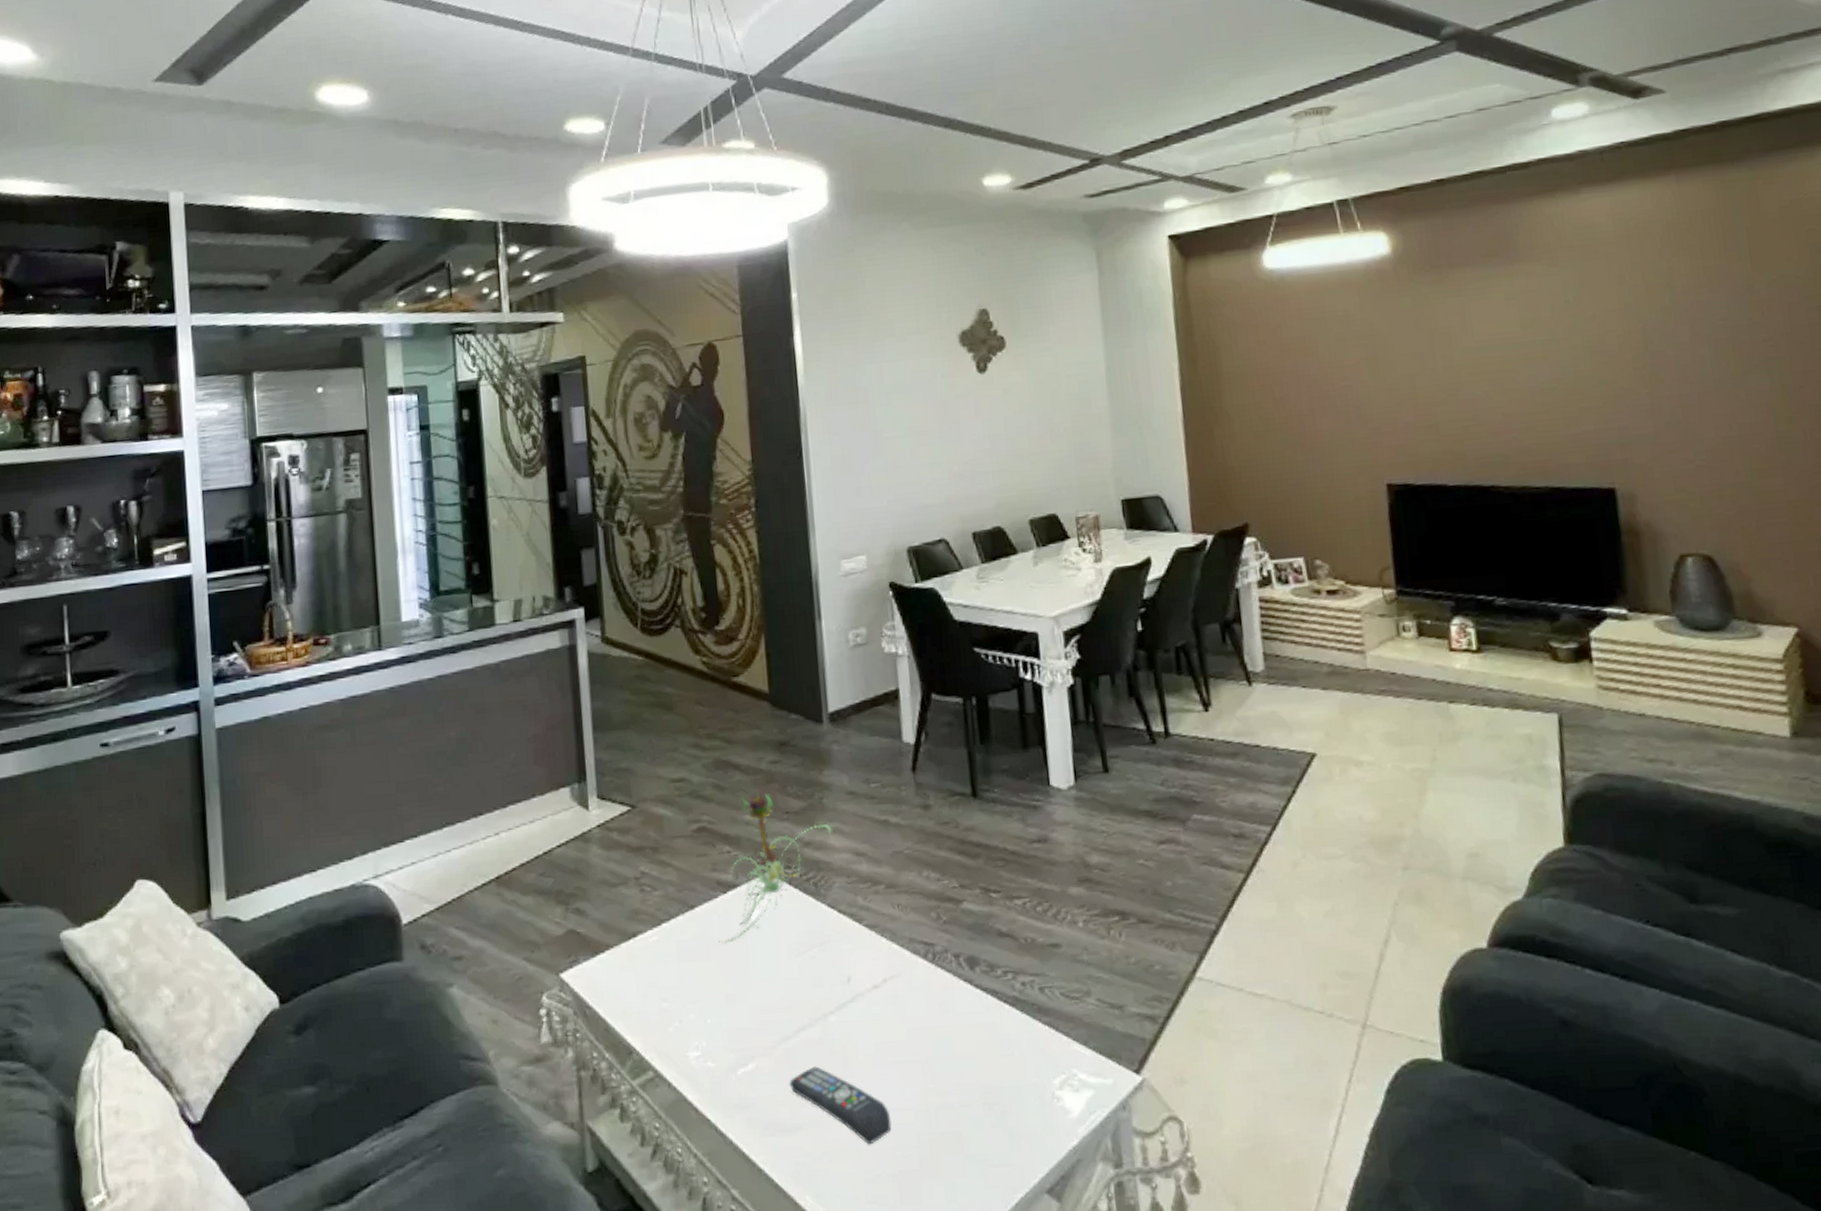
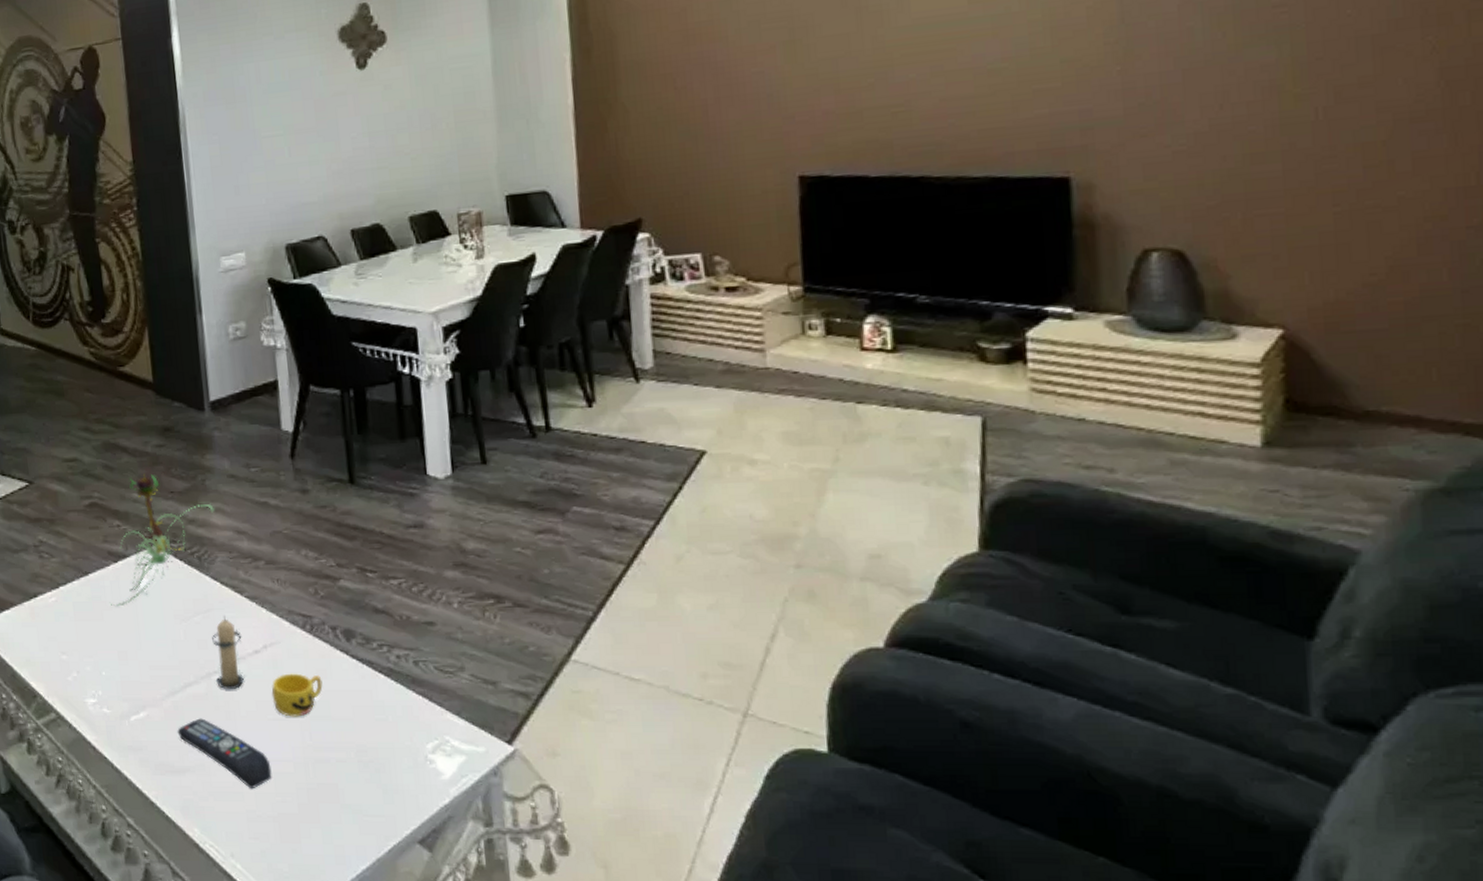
candle: none [828,948,863,1031] -> present [212,616,245,689]
cup: none [891,1008,946,1059] -> present [271,673,323,717]

